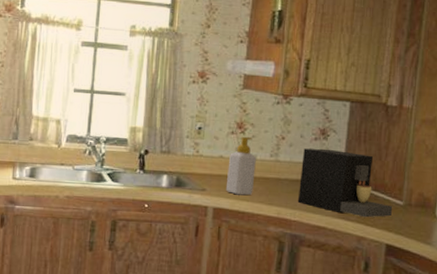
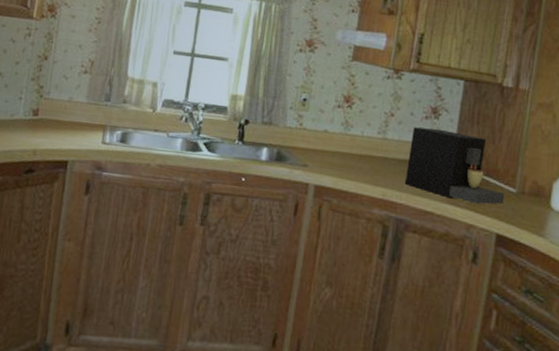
soap bottle: present [225,136,256,196] -> none [329,110,363,174]

